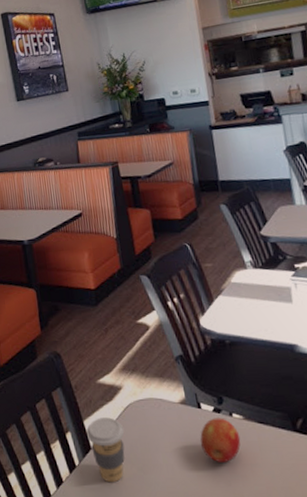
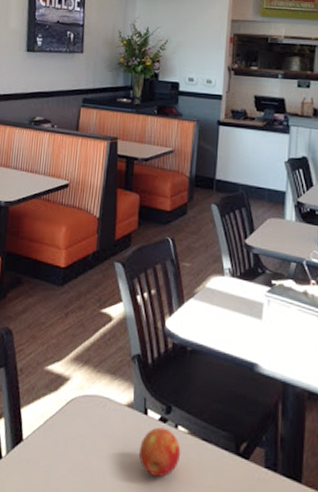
coffee cup: present [86,417,125,483] -> none [21,407,63,482]

